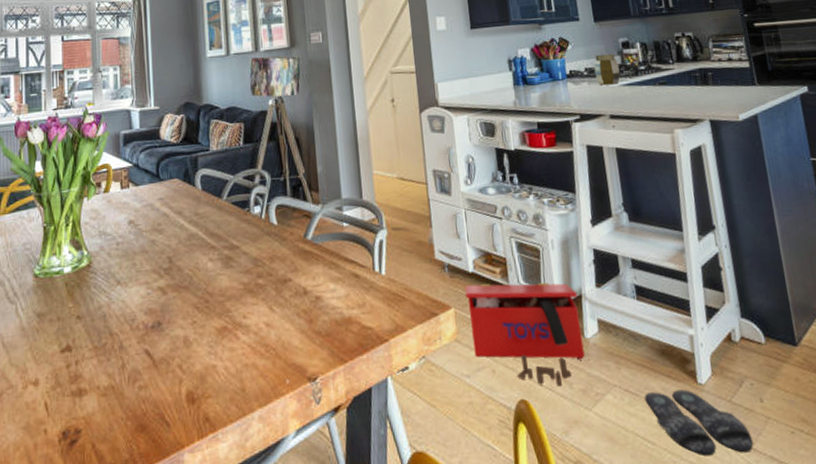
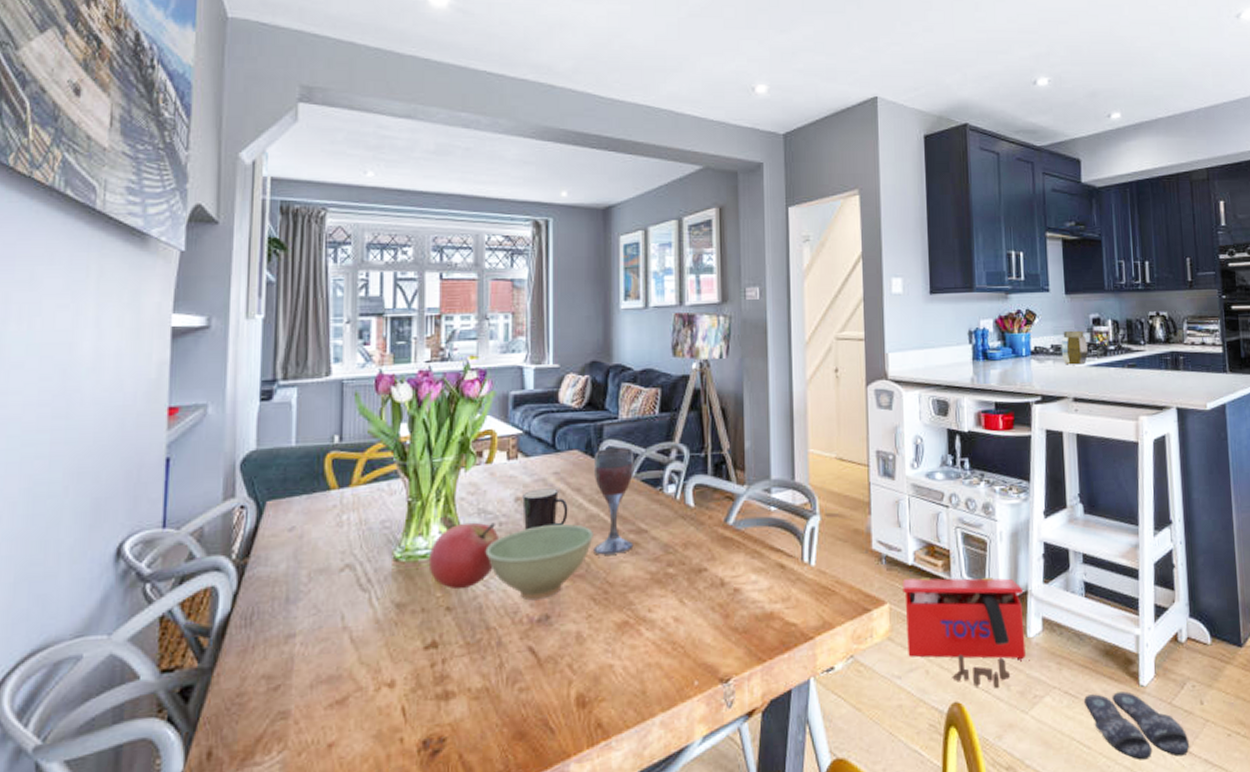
fruit: none [61,243,118,301] -> present [428,522,500,590]
bowl: none [106,242,194,309] -> present [485,524,593,600]
mug: none [134,212,172,249] -> present [522,488,568,530]
cup: none [191,175,228,269] -> present [593,448,635,555]

